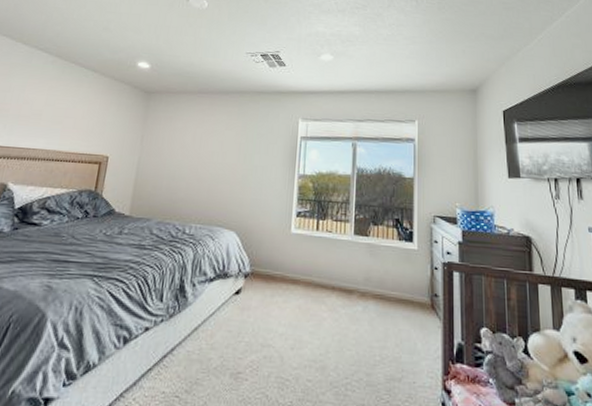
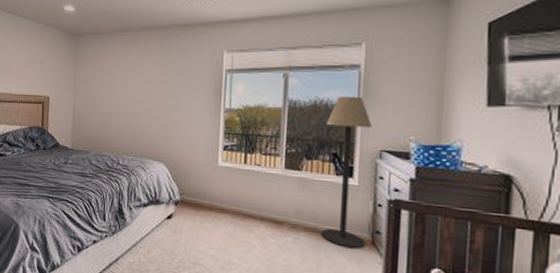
floor lamp: none [387,165,427,314] -> present [320,96,373,249]

